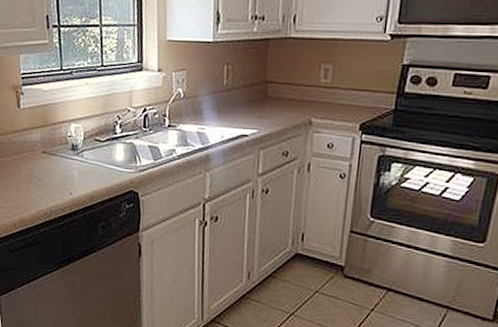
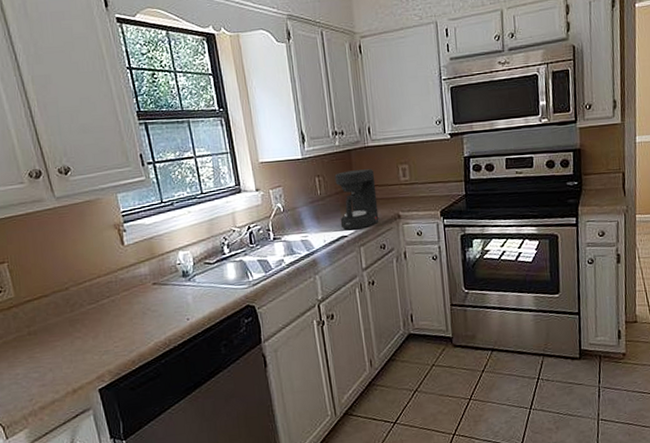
coffee maker: none [242,62,292,130] -> present [334,169,379,230]

